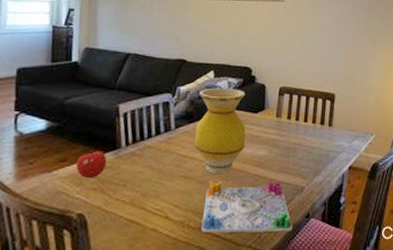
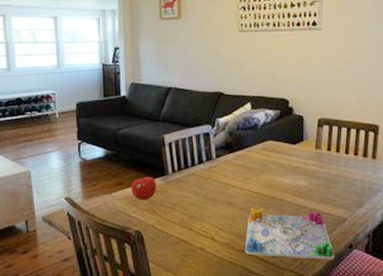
vase: present [195,88,246,174] -> none [235,119,285,201]

